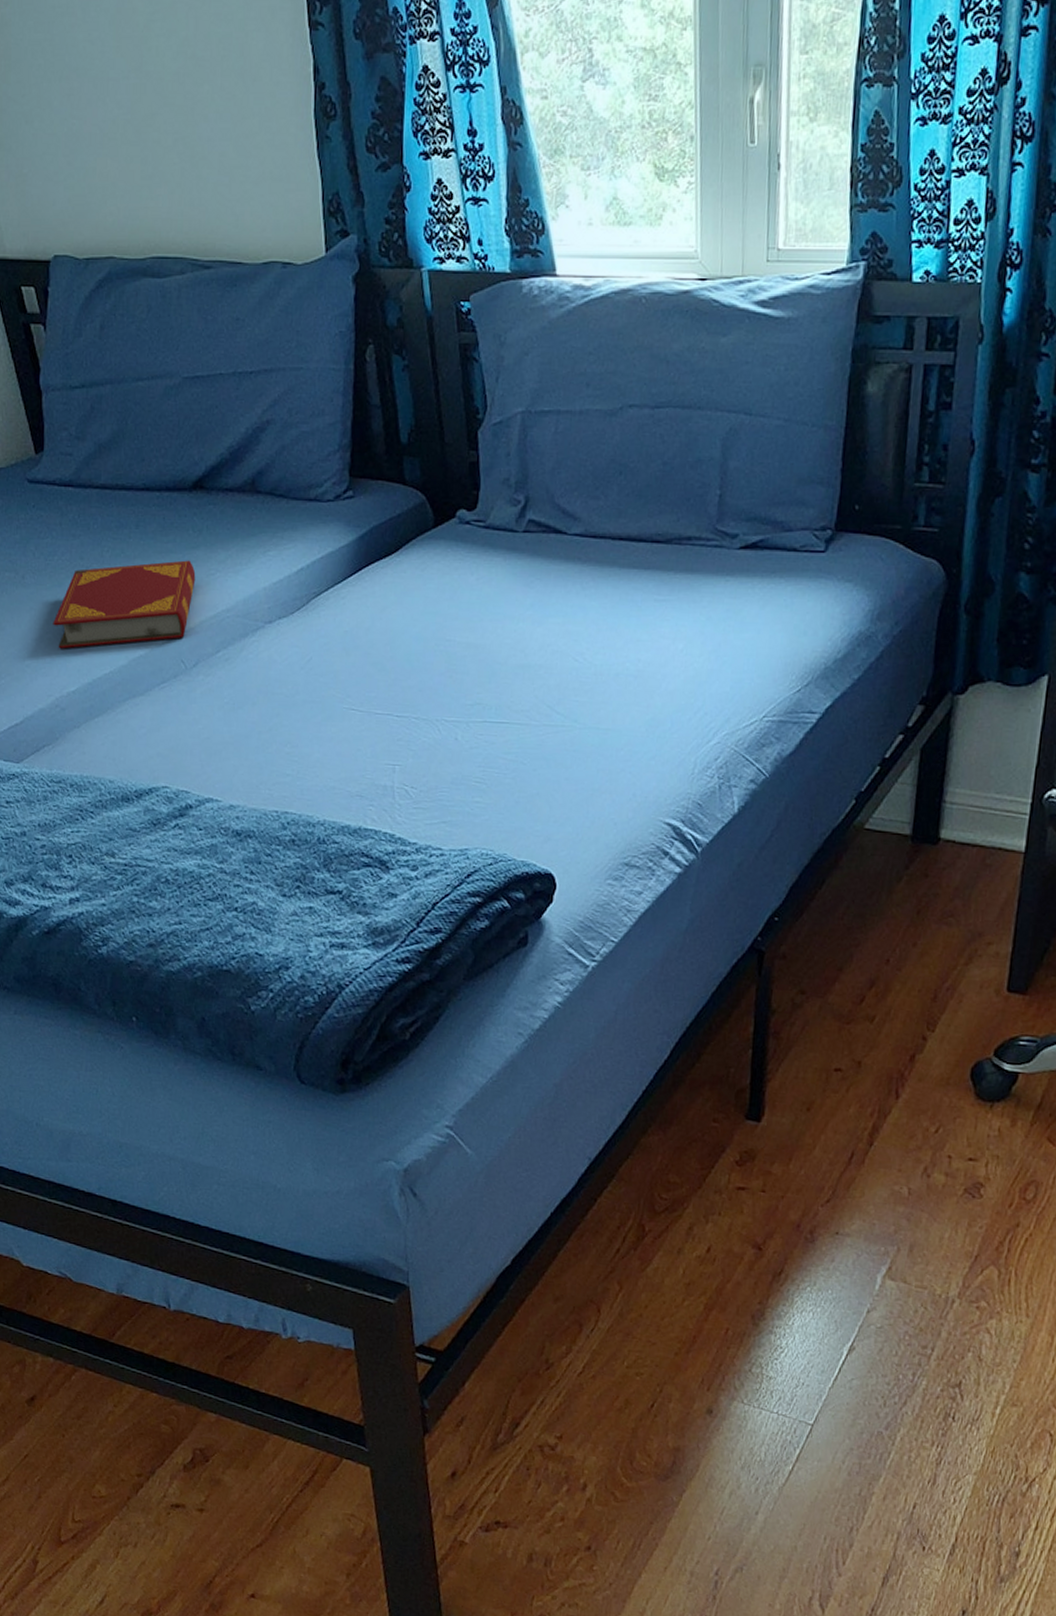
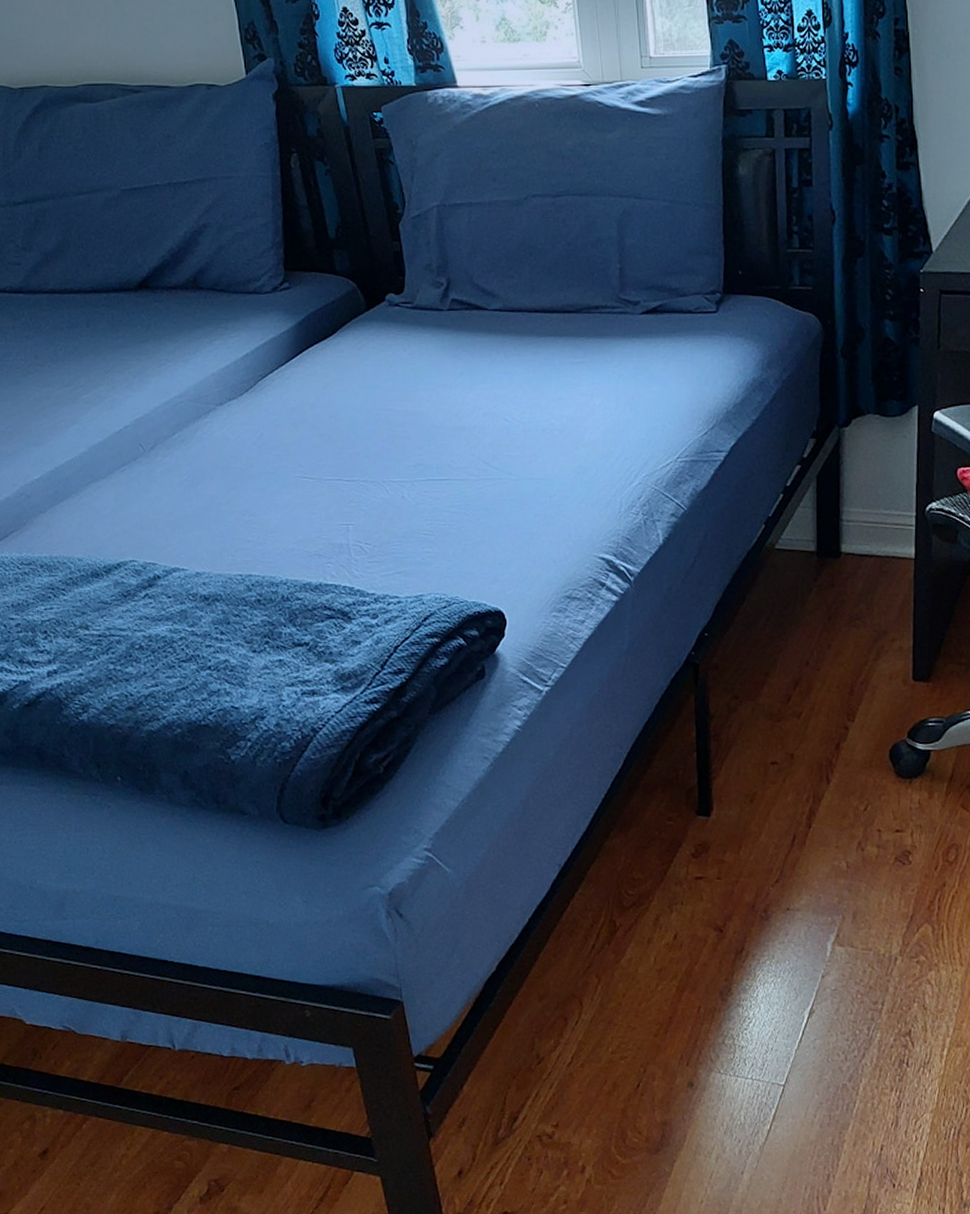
hardback book: present [53,560,196,649] -> none [13,353,147,441]

